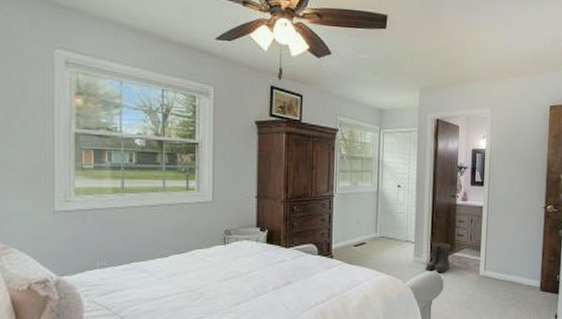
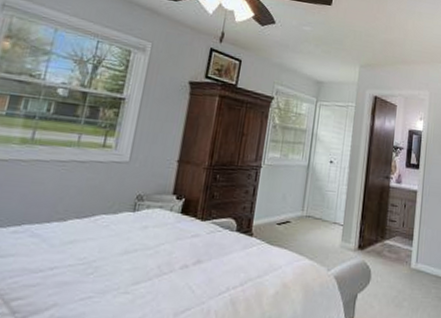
boots: present [425,242,452,273] -> none [352,227,382,263]

